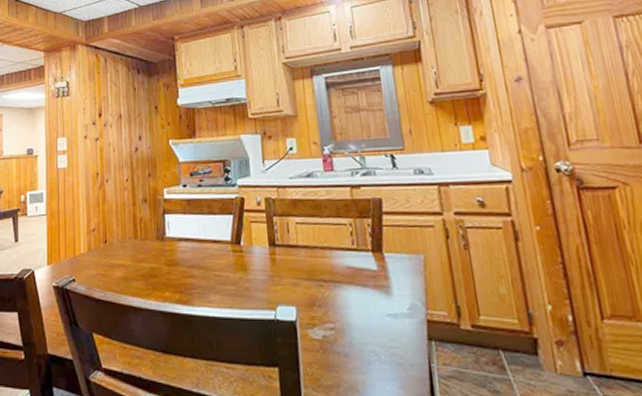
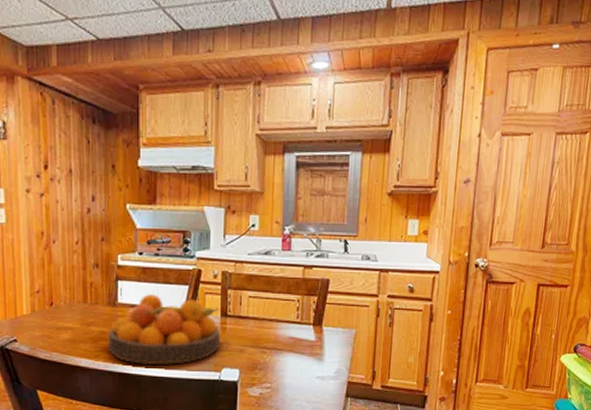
fruit bowl: none [157,226,272,304] -> present [107,294,221,366]

